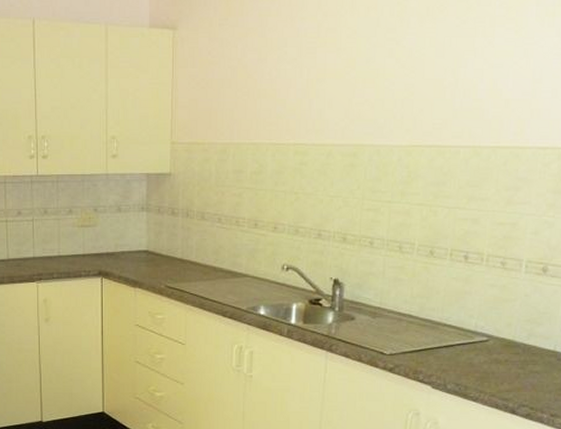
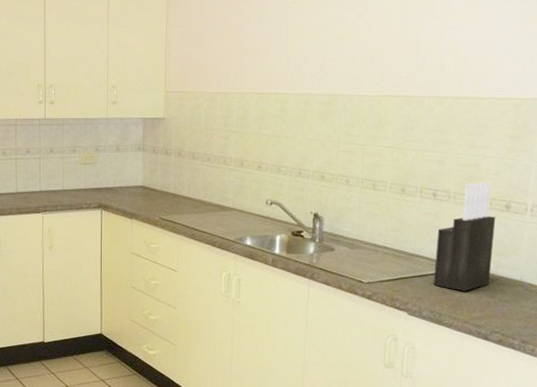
knife block: none [460,242,531,363] -> present [433,181,496,291]

